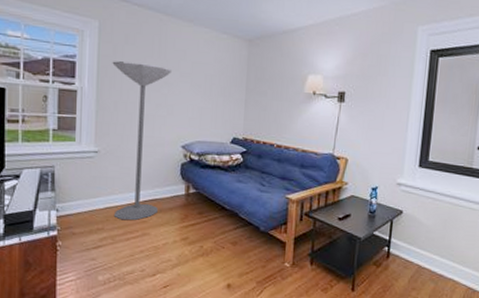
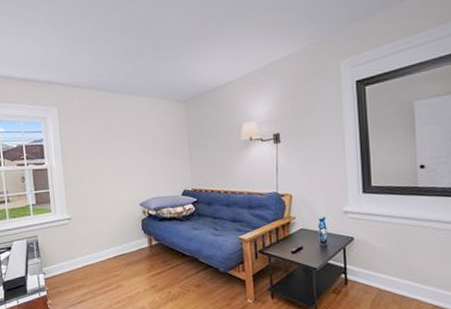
floor lamp: present [112,61,171,221] -> none [72,136,127,276]

